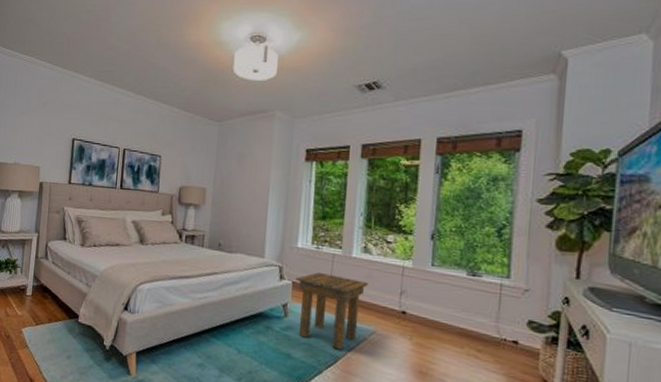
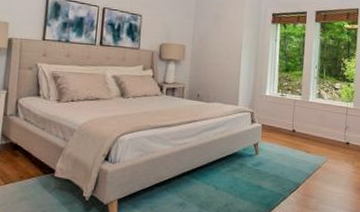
side table: present [295,272,369,350] -> none [264,116,322,178]

